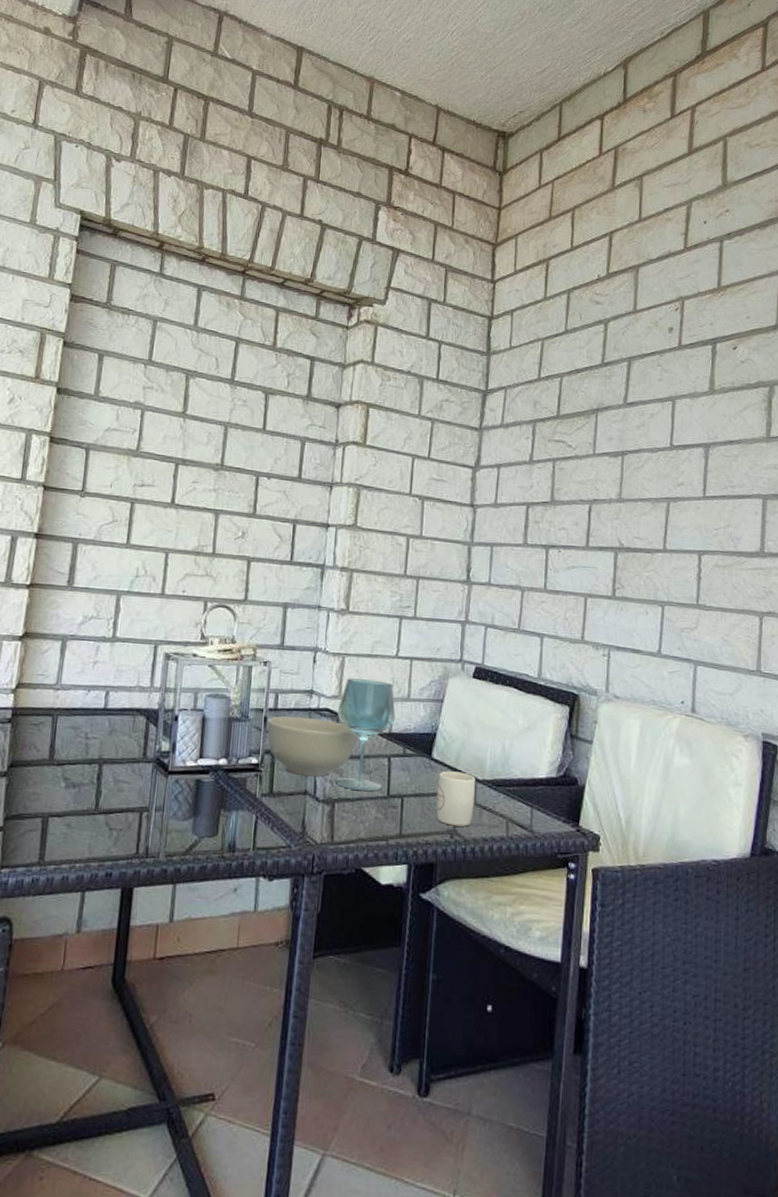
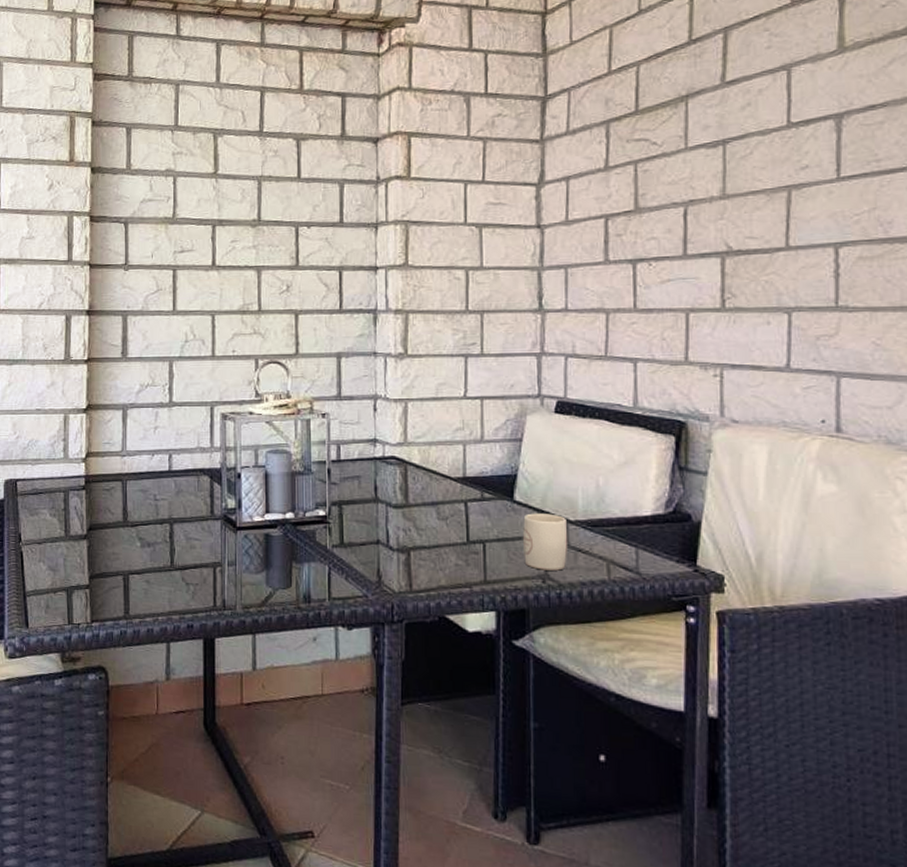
bowl: present [267,716,356,777] -> none [331,466,427,525]
wine glass: present [336,678,396,792] -> none [404,424,469,539]

